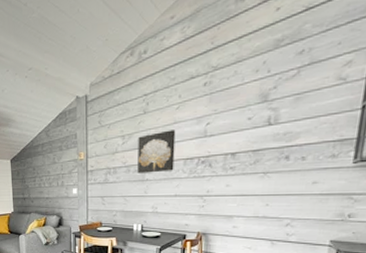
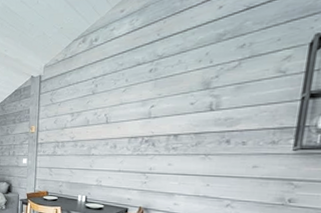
wall art: present [137,130,176,174] -> none [84,110,122,149]

